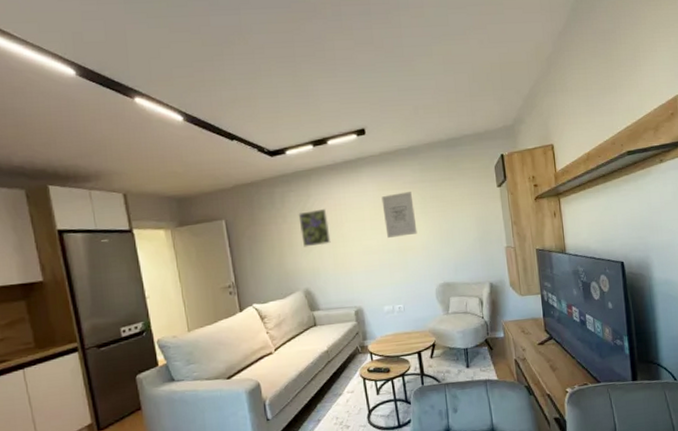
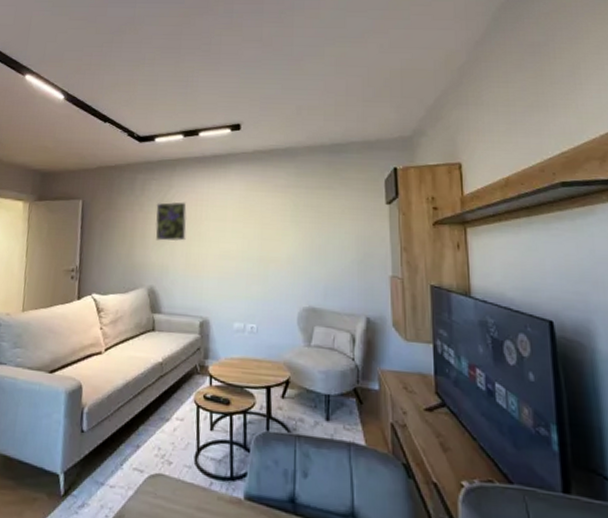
wall art: present [381,192,418,239] -> none [248,196,284,245]

